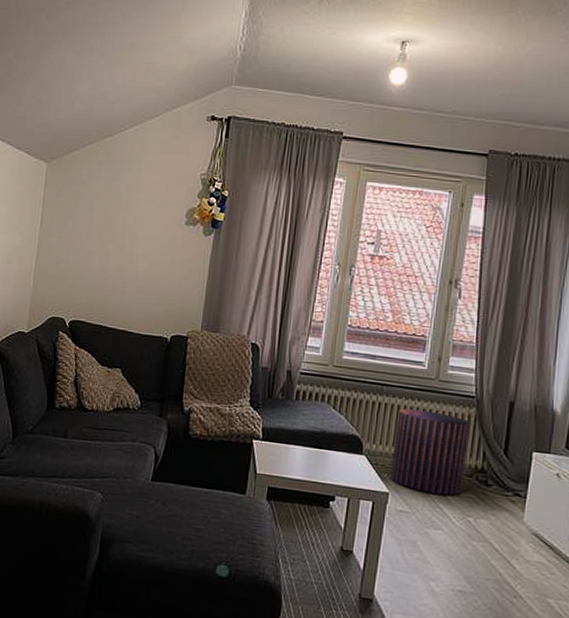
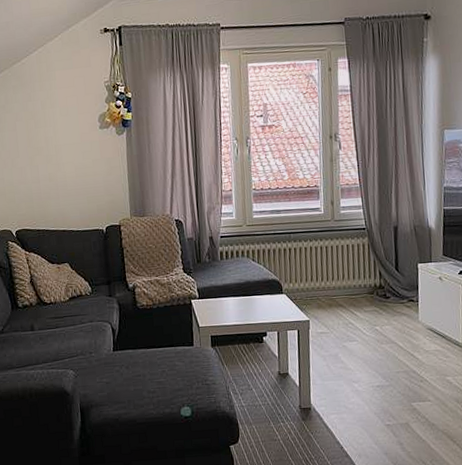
pouf: present [390,408,471,496] -> none [306,247,367,314]

